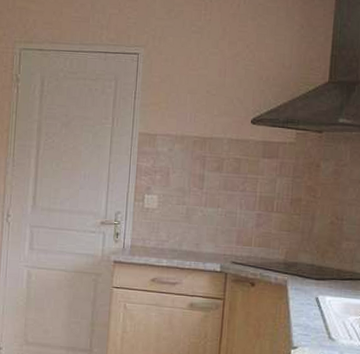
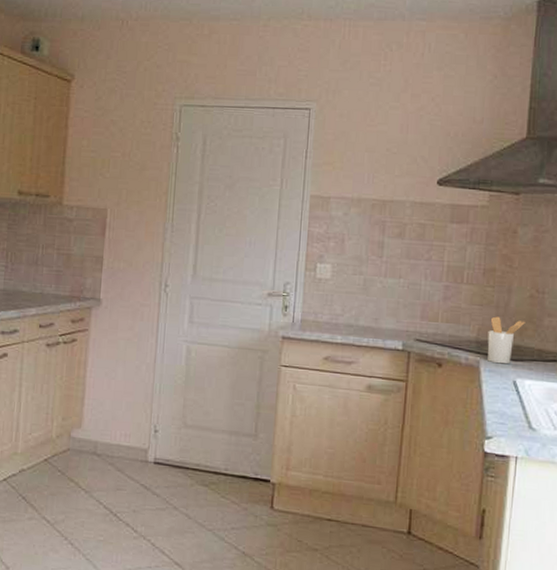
utensil holder: none [294,241,327,283] -> present [487,316,525,364]

